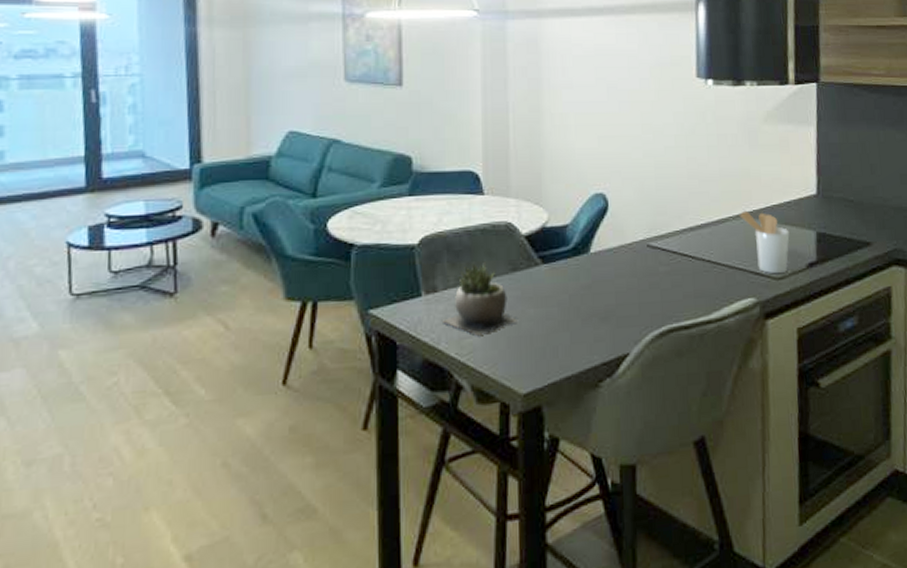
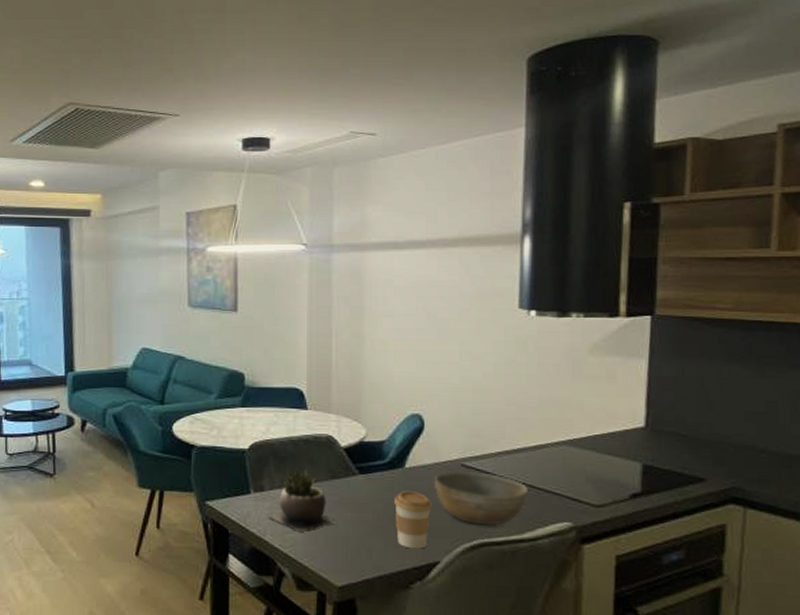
coffee cup: none [580,278,619,343] -> present [394,491,432,549]
bowl: none [620,251,713,310] -> present [433,471,528,526]
utensil holder: present [739,210,790,274] -> none [558,438,612,502]

